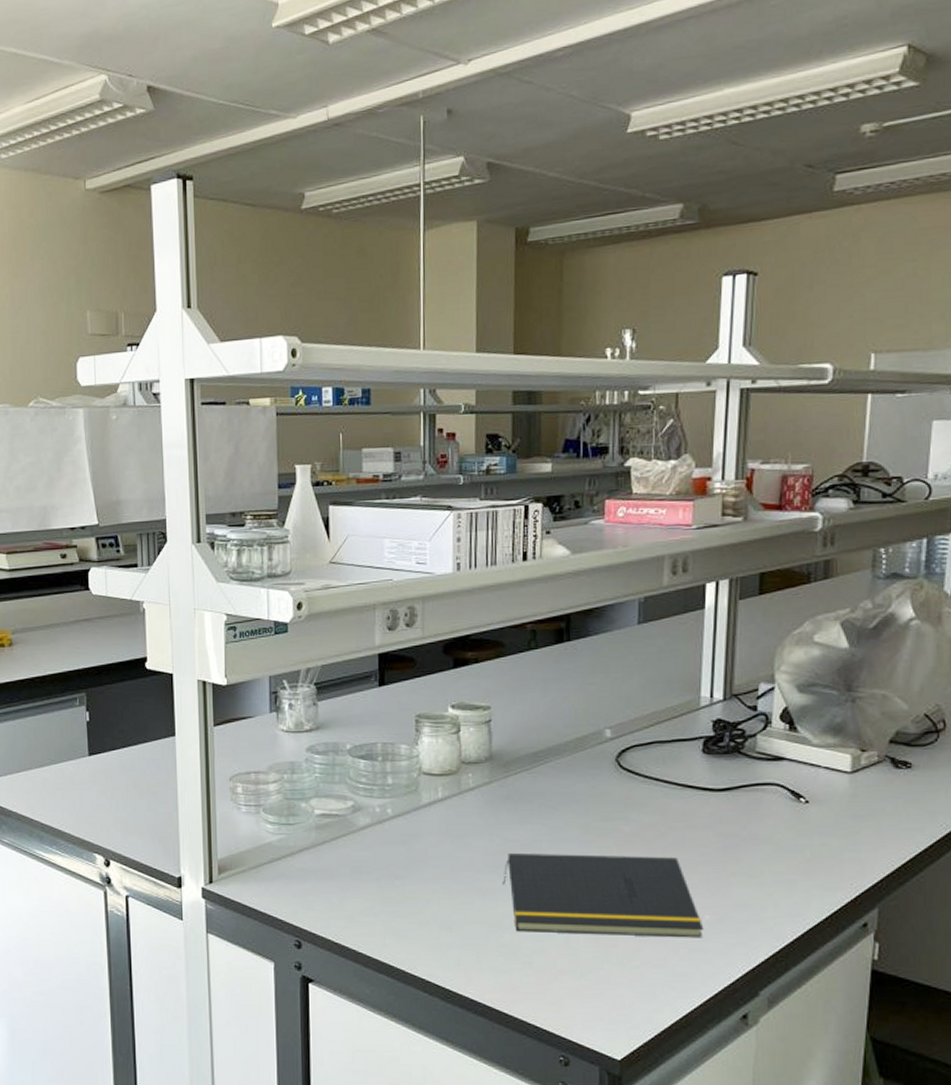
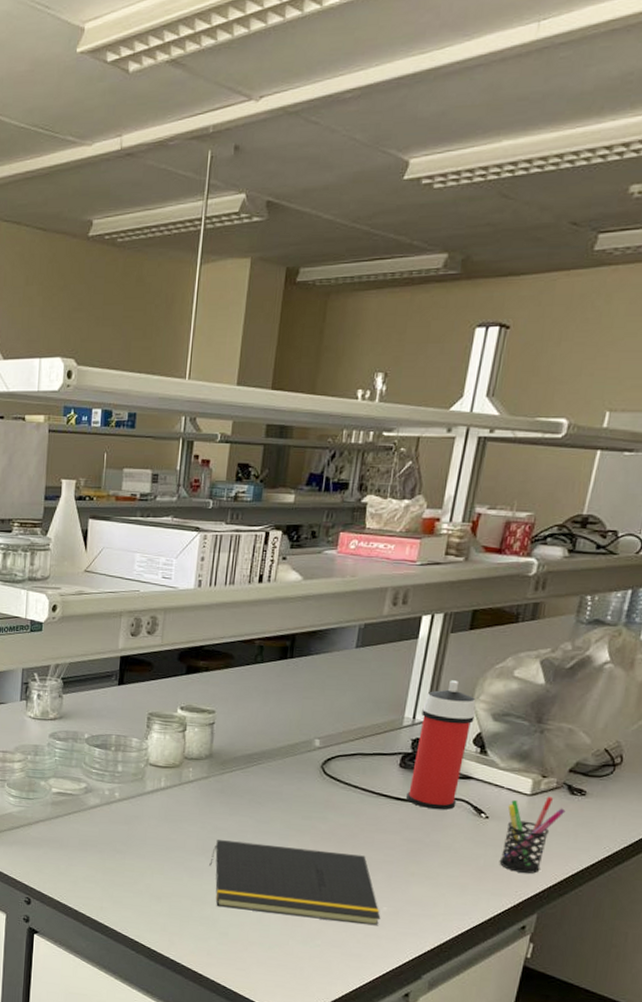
spray can: none [715,651,777,798] -> present [406,680,476,810]
pen holder: none [827,772,892,862] -> present [499,796,566,874]

